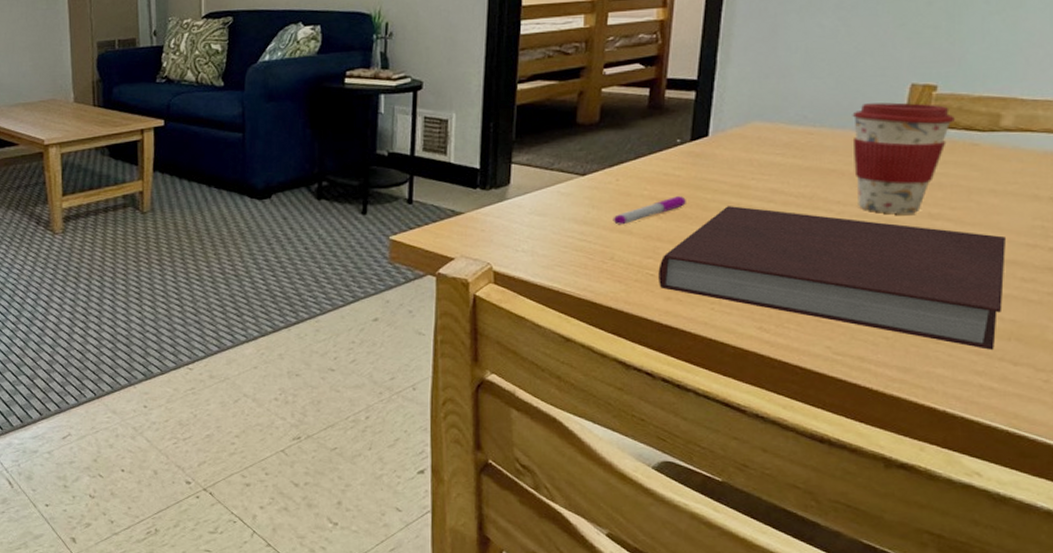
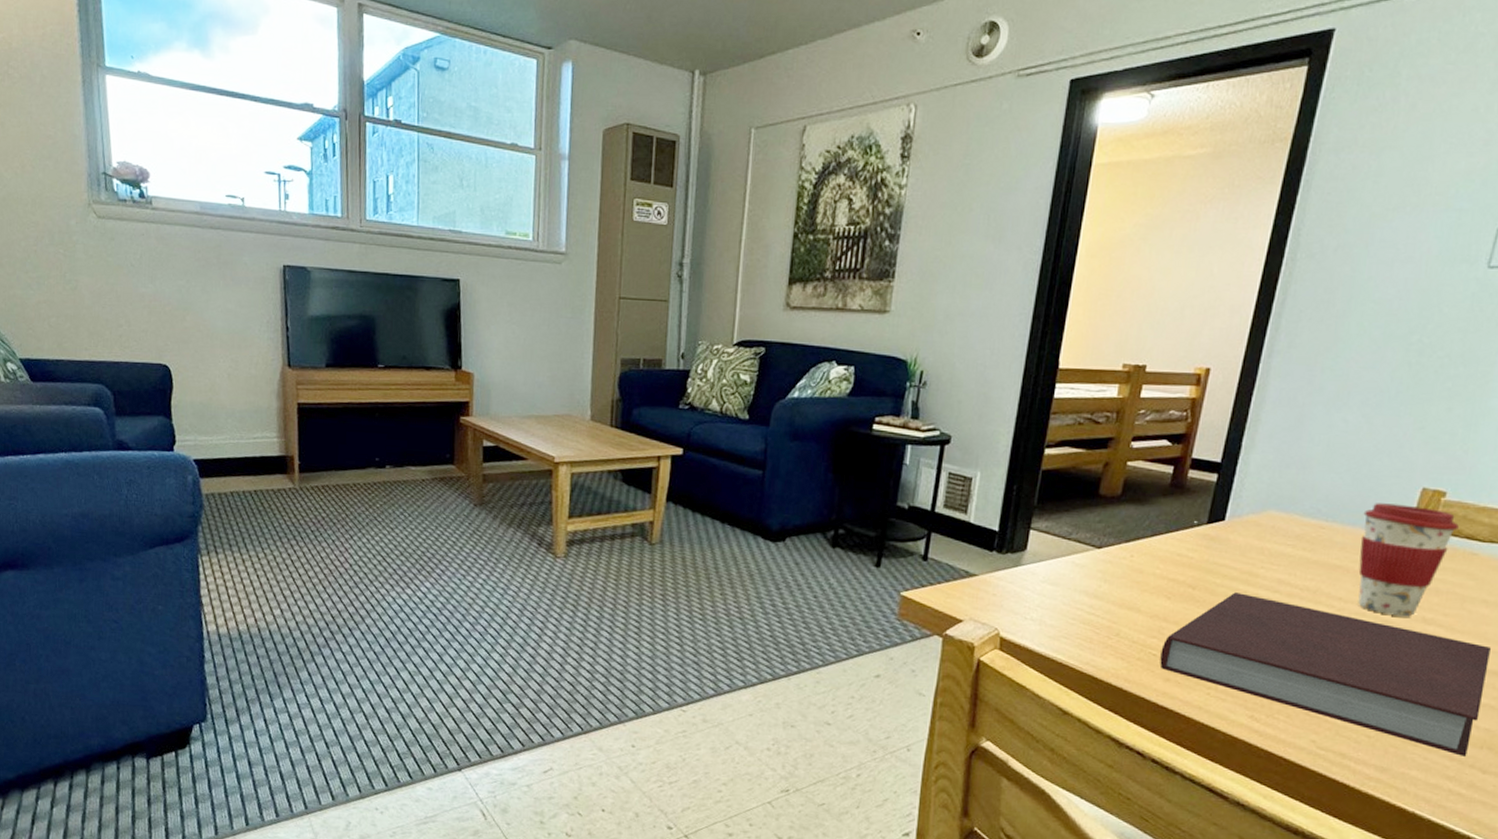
pen: present [613,196,686,225] -> none [1123,578,1196,602]

